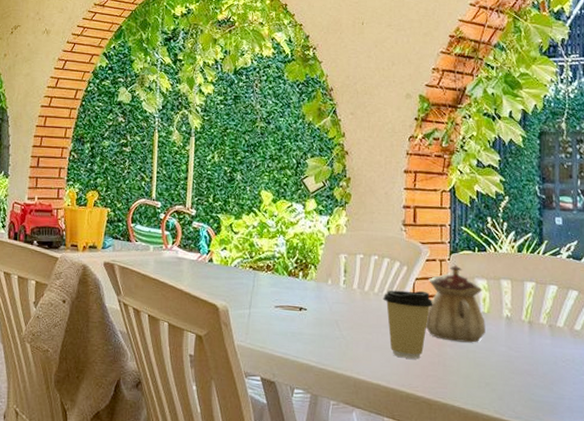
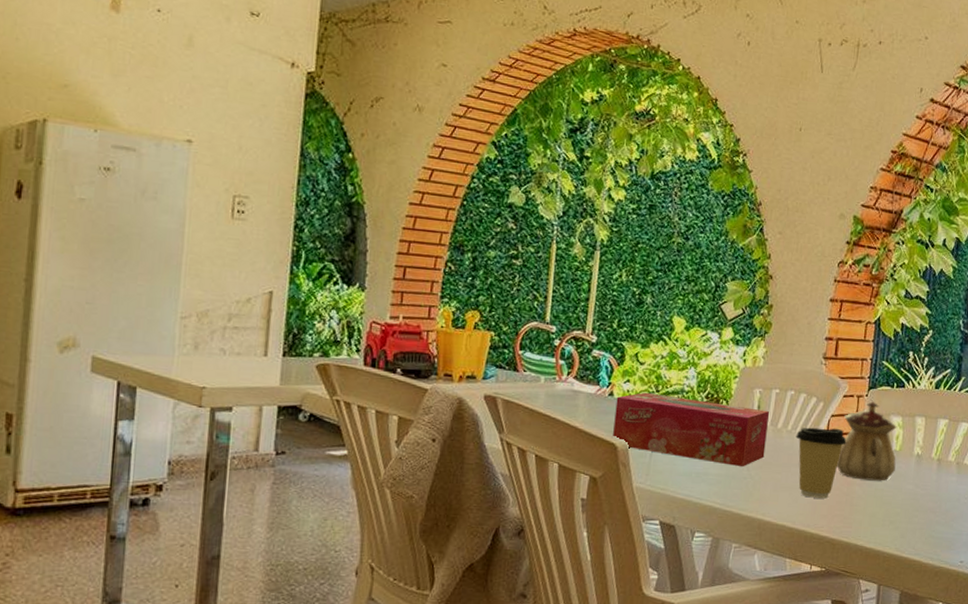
tissue box: none [214,258,356,327] -> present [613,392,770,466]

